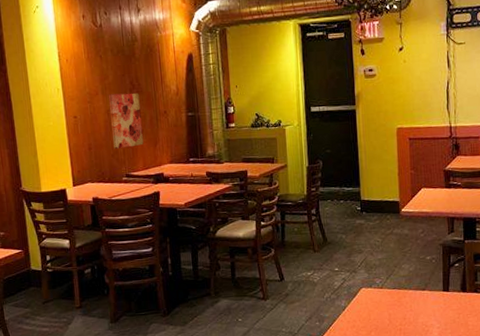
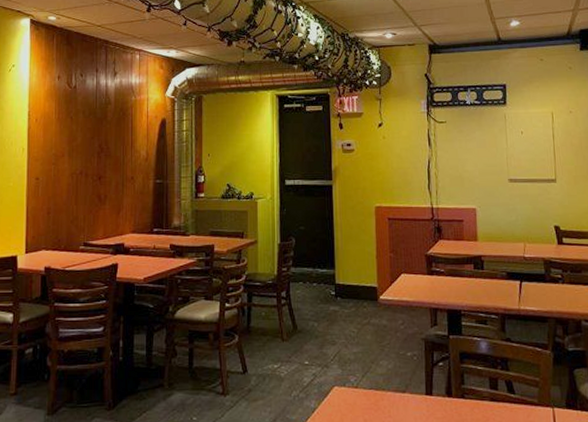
wall art: present [108,93,144,150] -> none [73,156,107,215]

